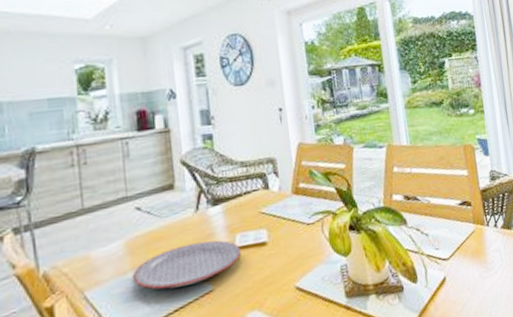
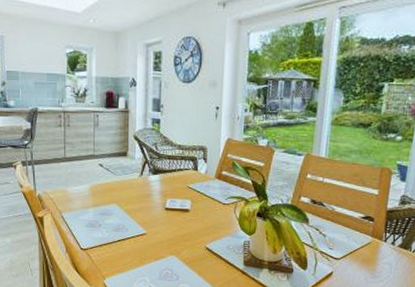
plate: present [132,240,241,290] -> none [92,198,169,226]

